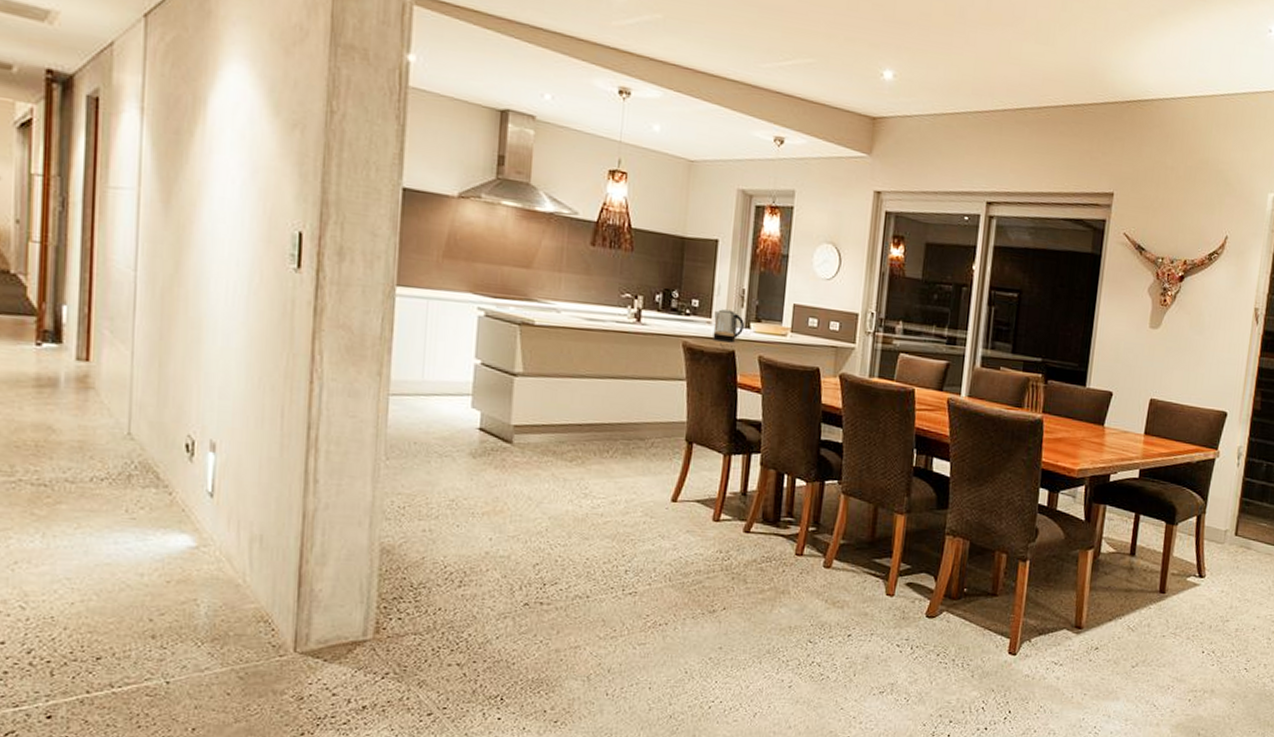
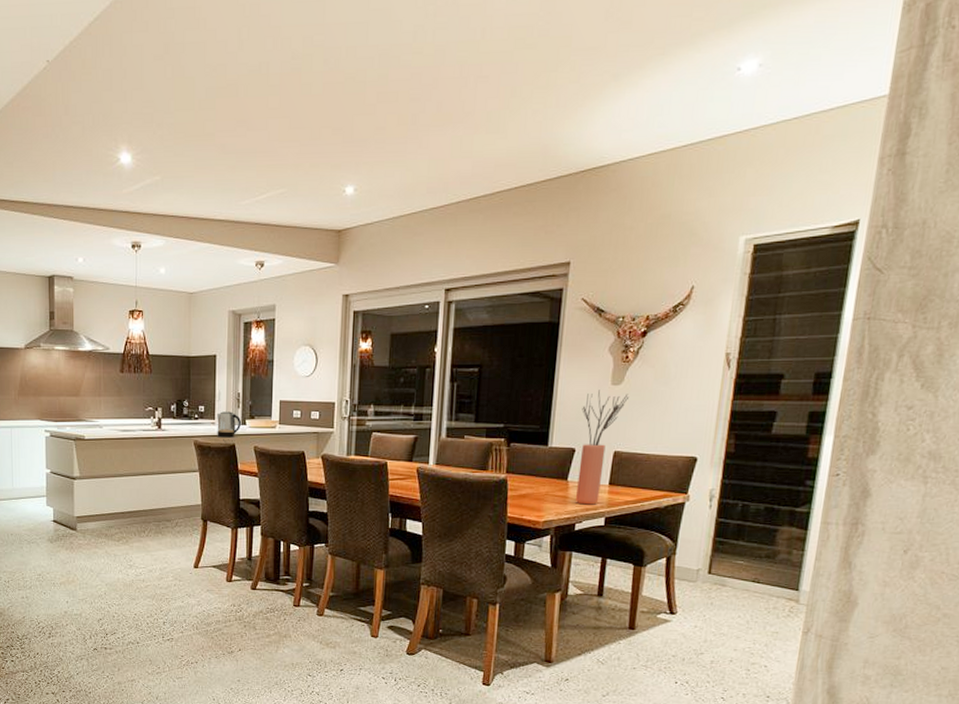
vase: none [1111,331,1166,455] -> present [575,390,630,505]

